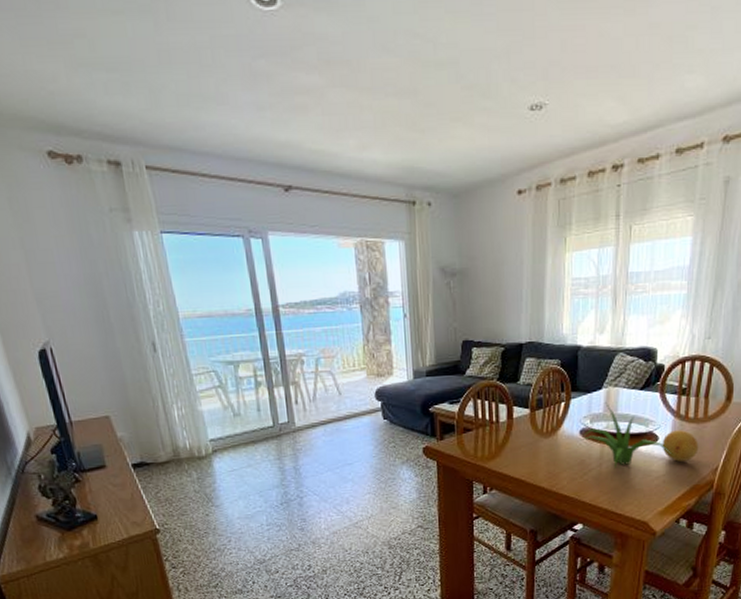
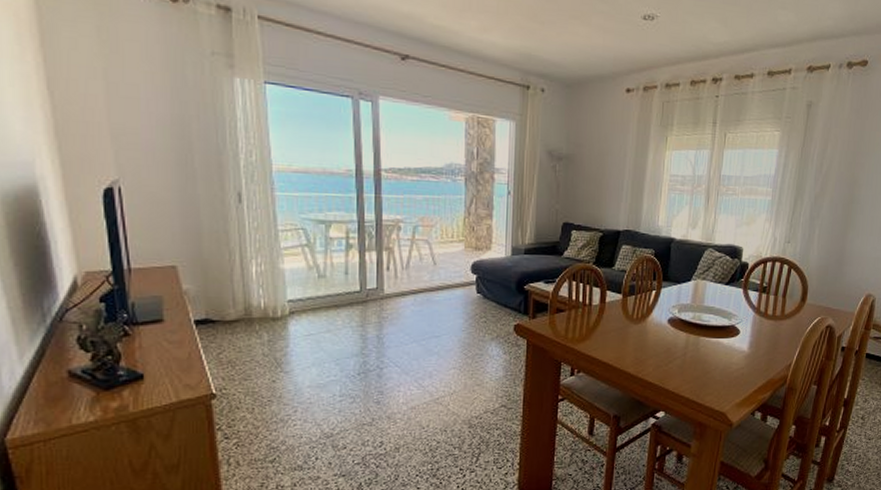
plant: present [580,401,674,468] -> none [668,293,753,358]
fruit: present [662,430,699,462] -> none [742,326,775,356]

